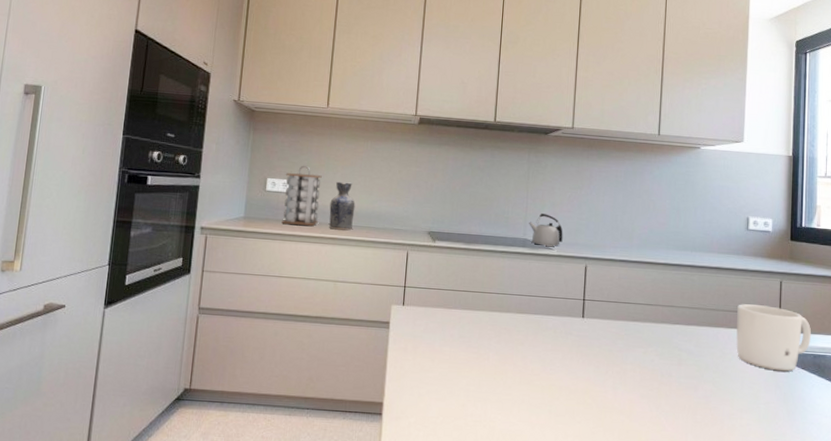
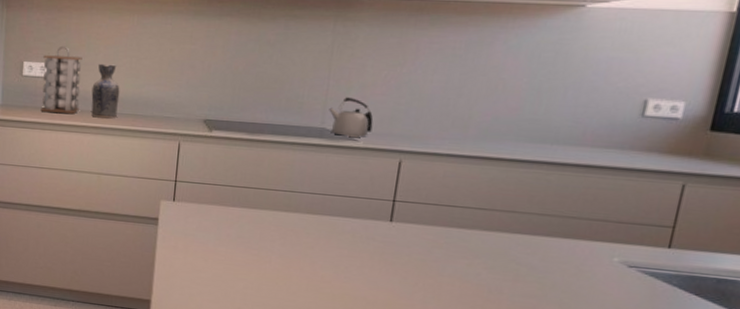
mug: present [736,304,812,372] -> none [599,211,720,297]

